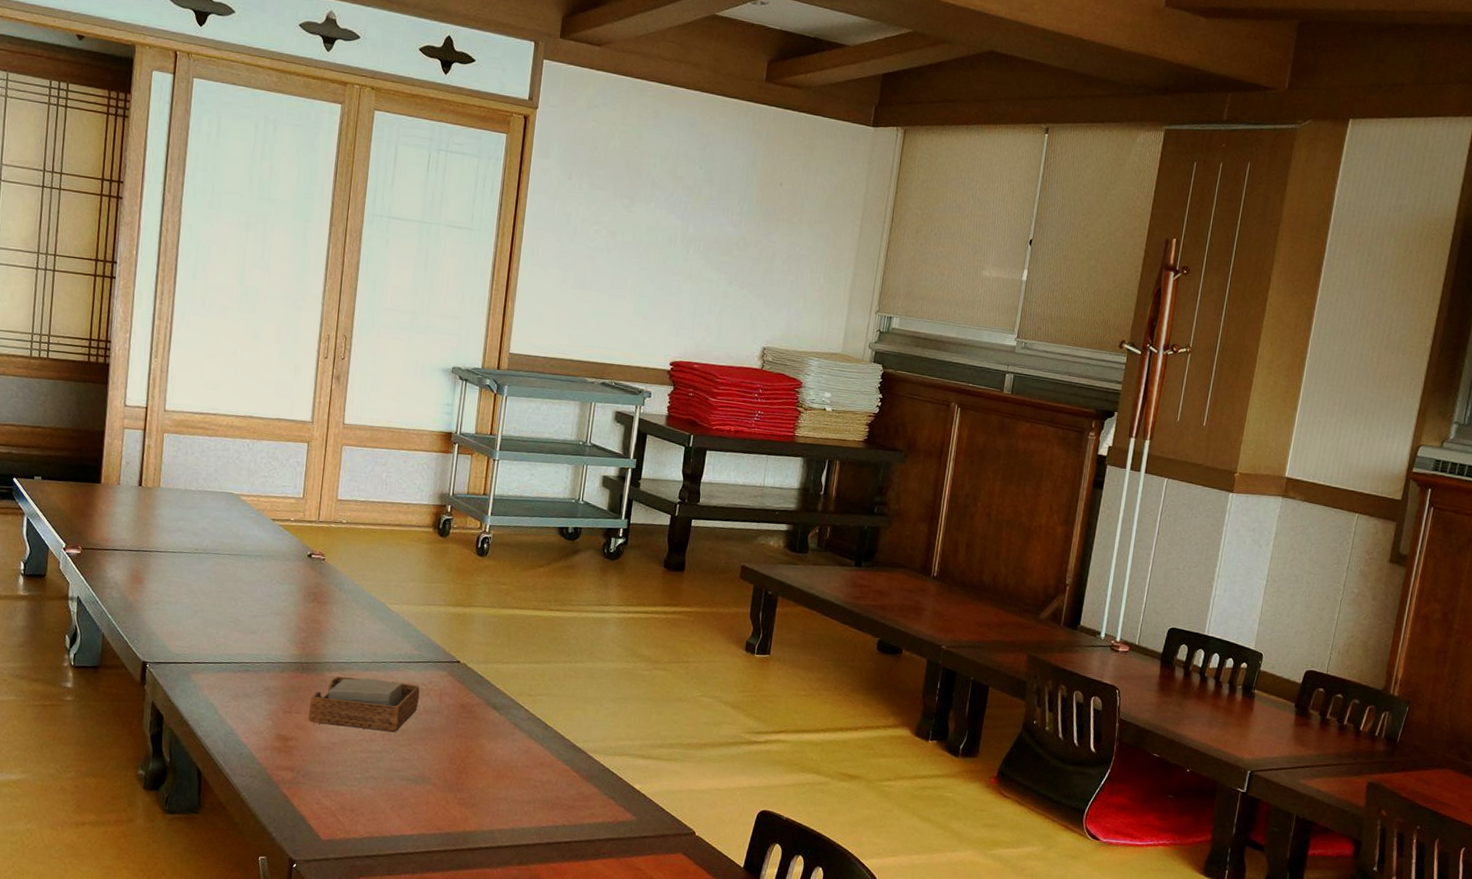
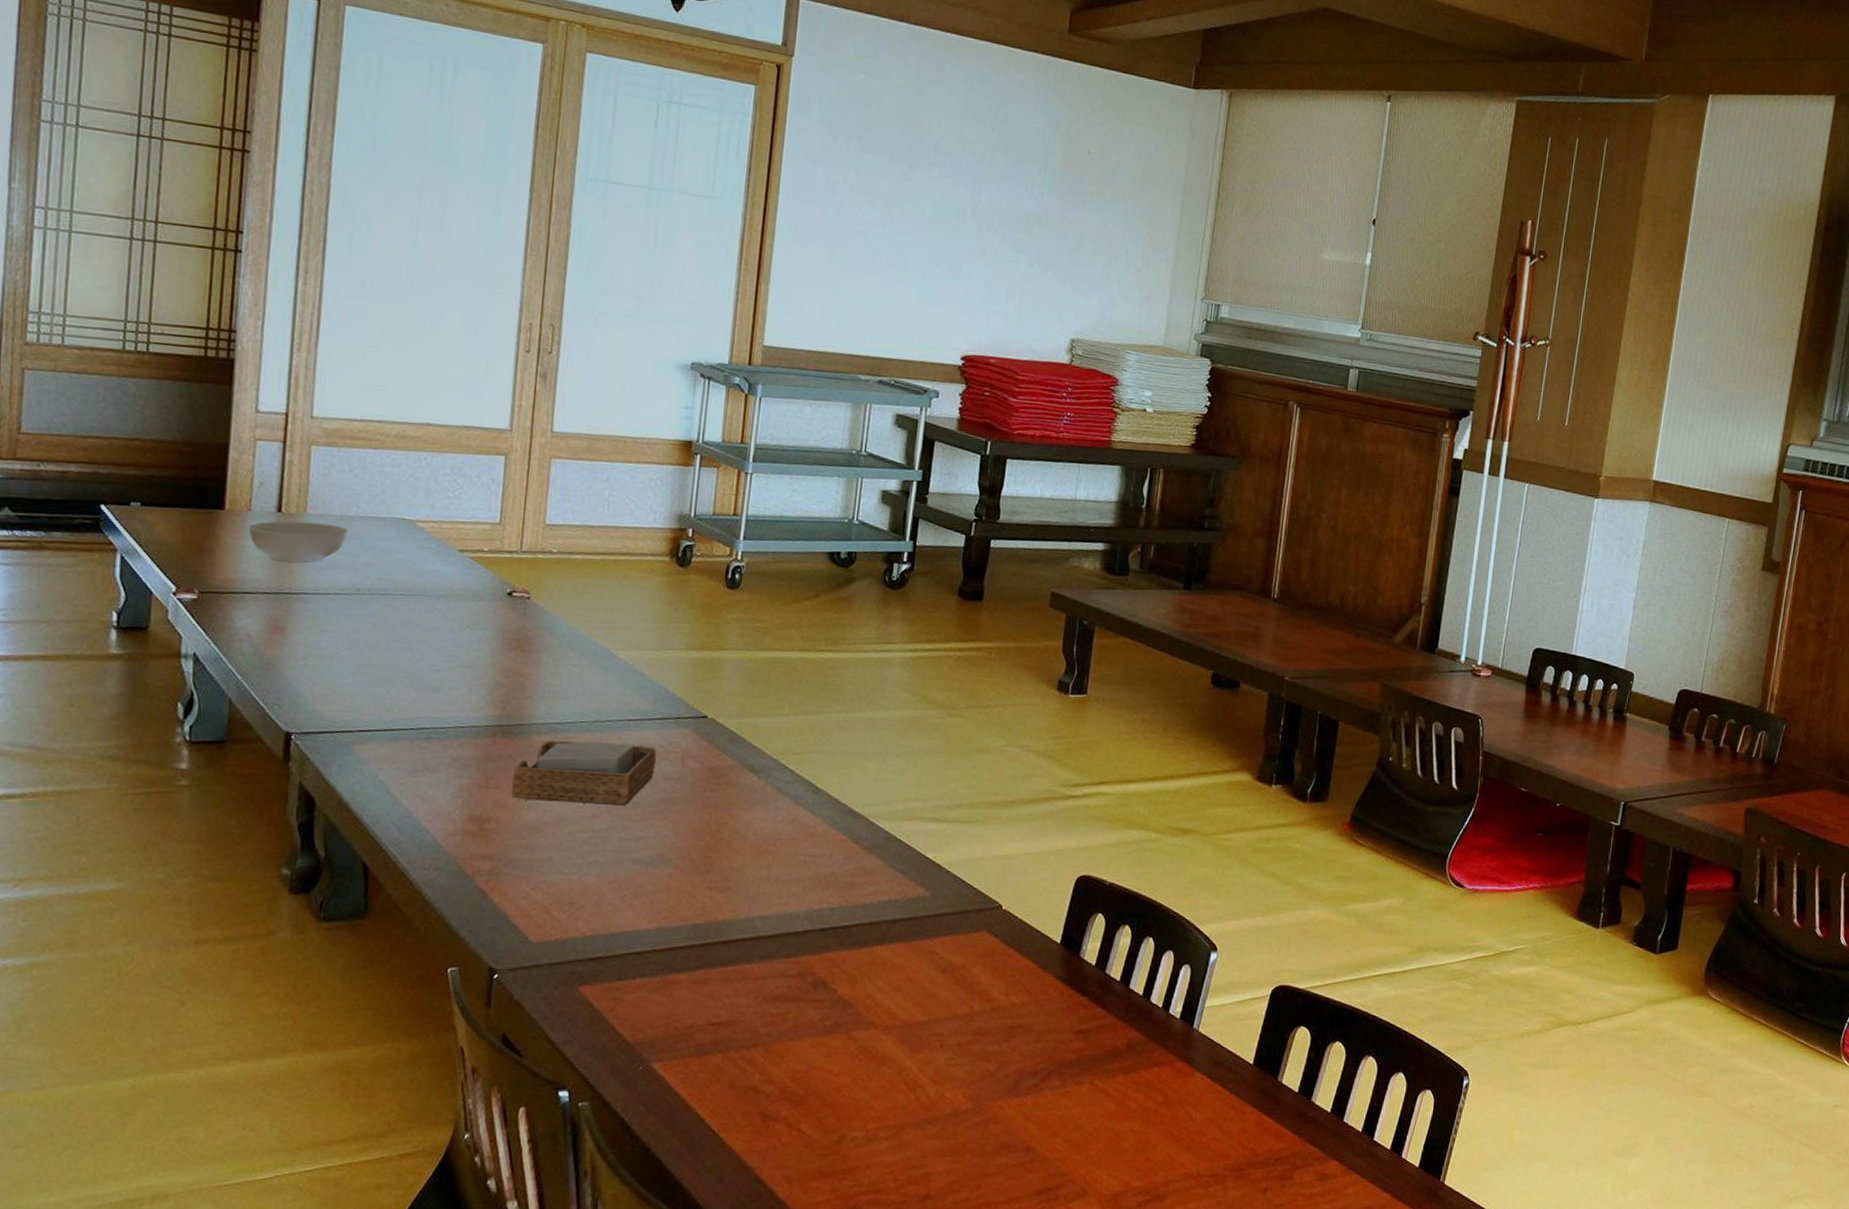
bowl: none [118,493,191,528] -> present [248,521,349,564]

